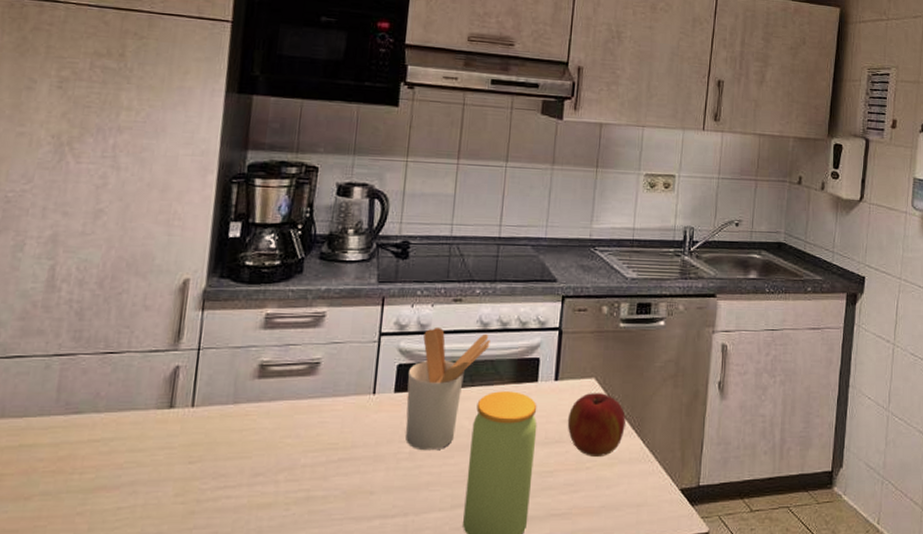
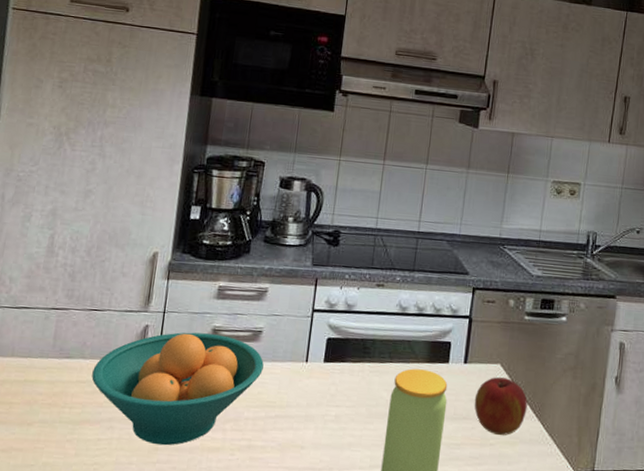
fruit bowl: none [108,370,323,508] -> present [91,332,264,446]
utensil holder: present [405,326,490,451] -> none [332,307,408,416]

